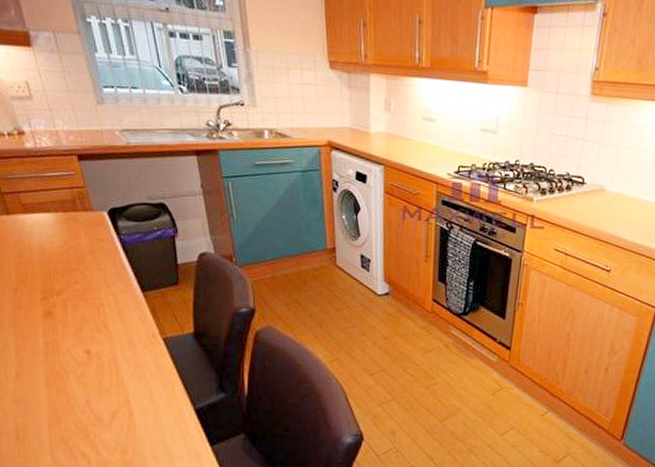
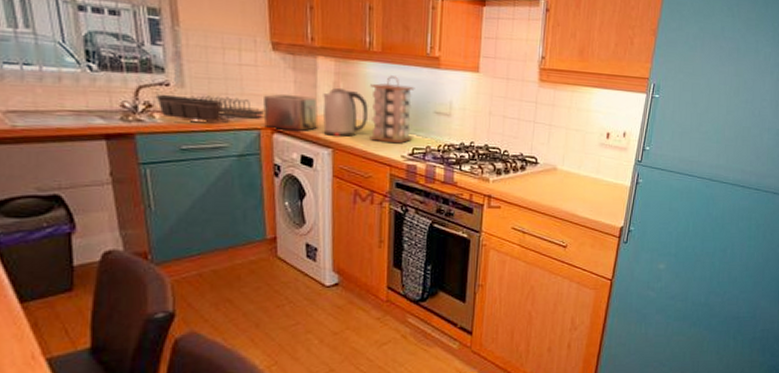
dish rack: none [233,113,324,140] -> present [155,94,265,123]
toaster: none [322,111,371,149] -> present [262,93,319,132]
kettle: none [375,105,417,155] -> present [323,87,368,138]
spice rack: none [418,92,462,162] -> present [370,75,415,144]

